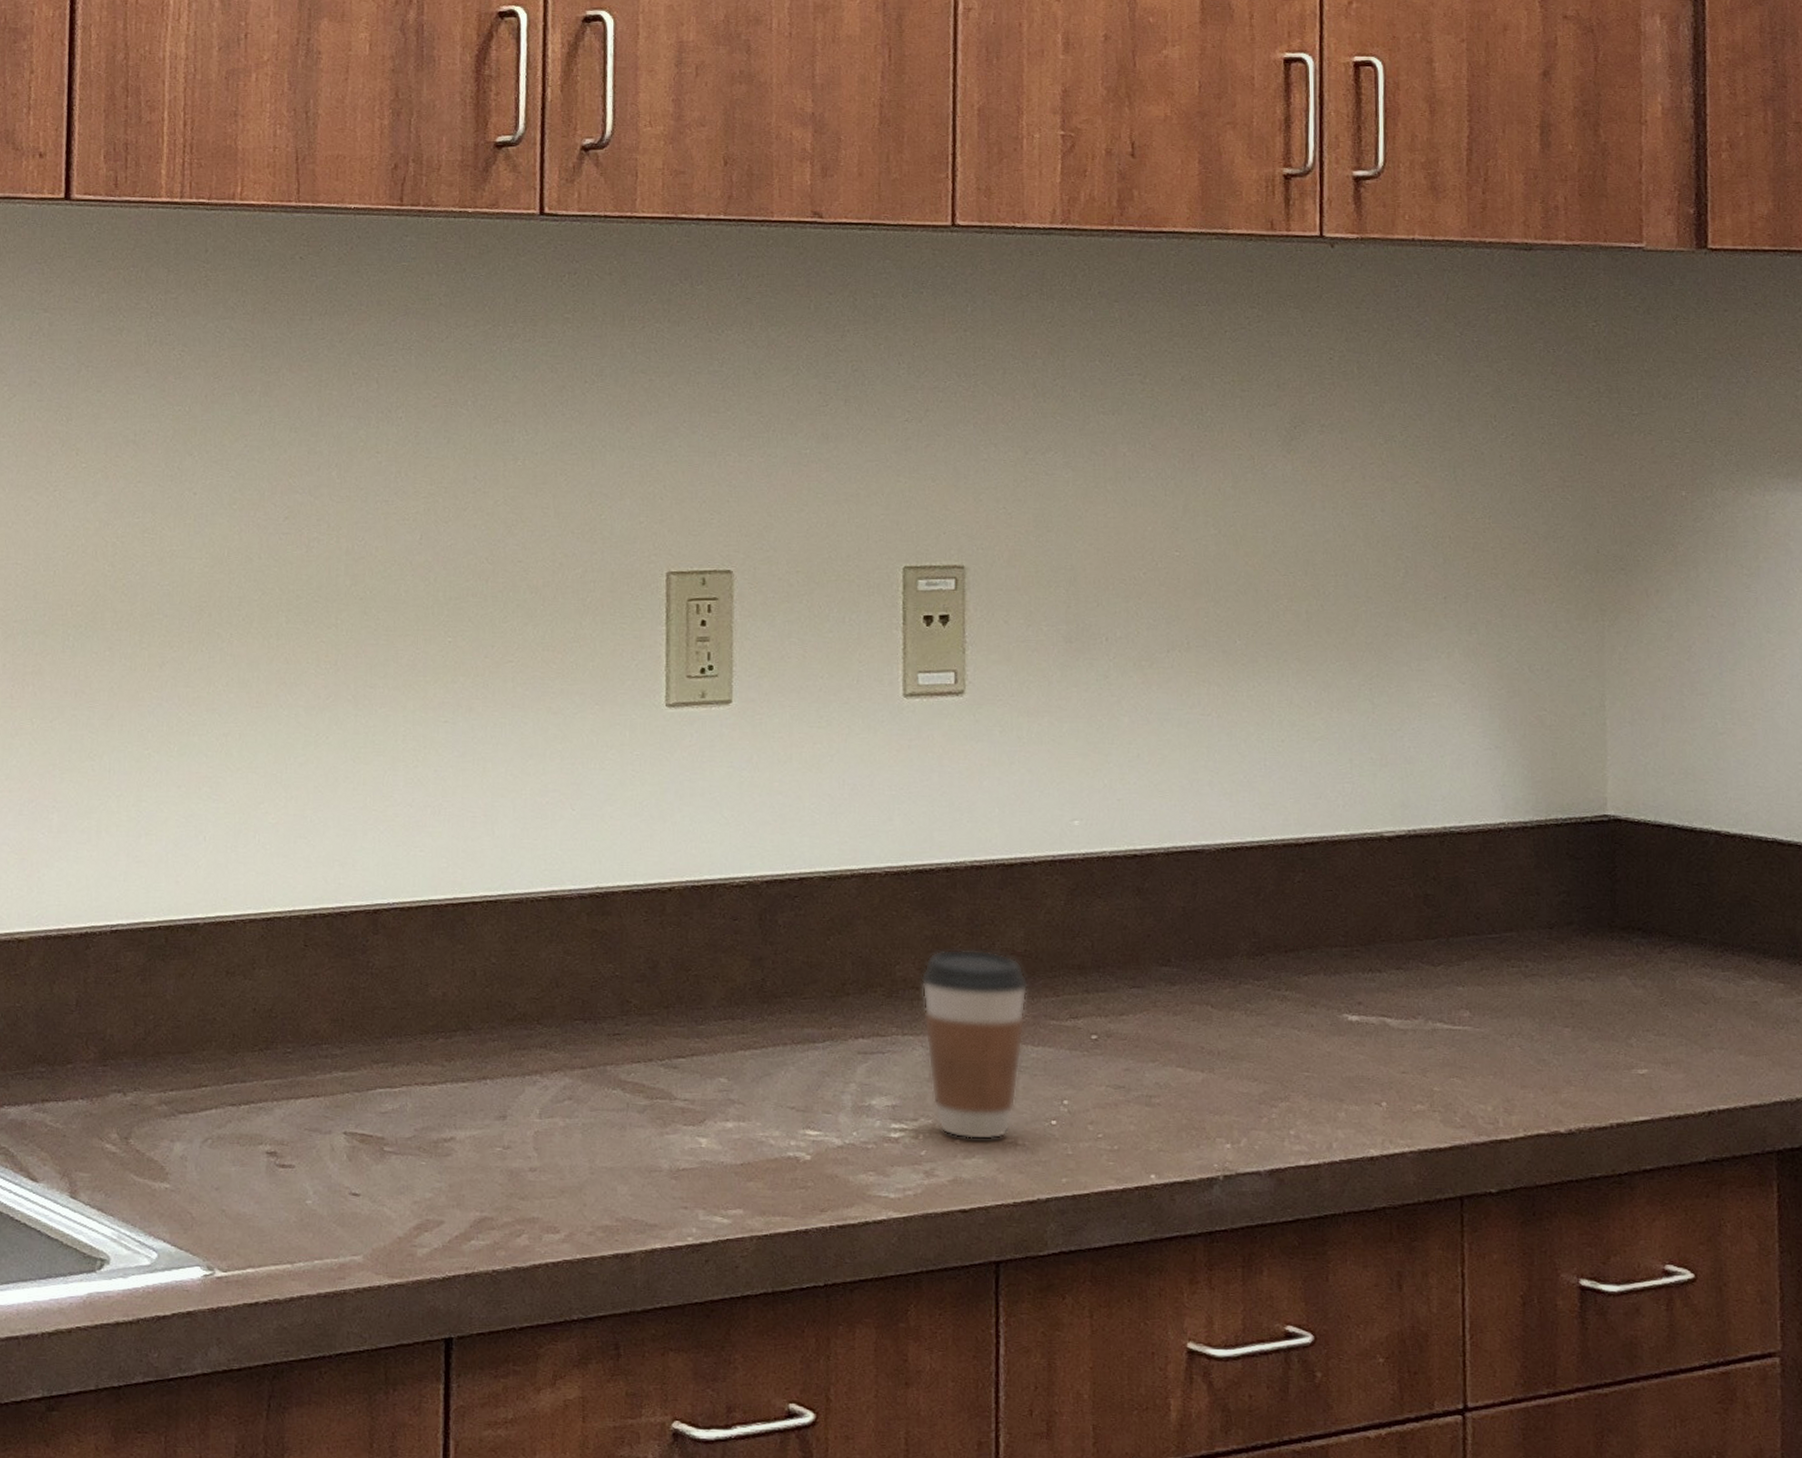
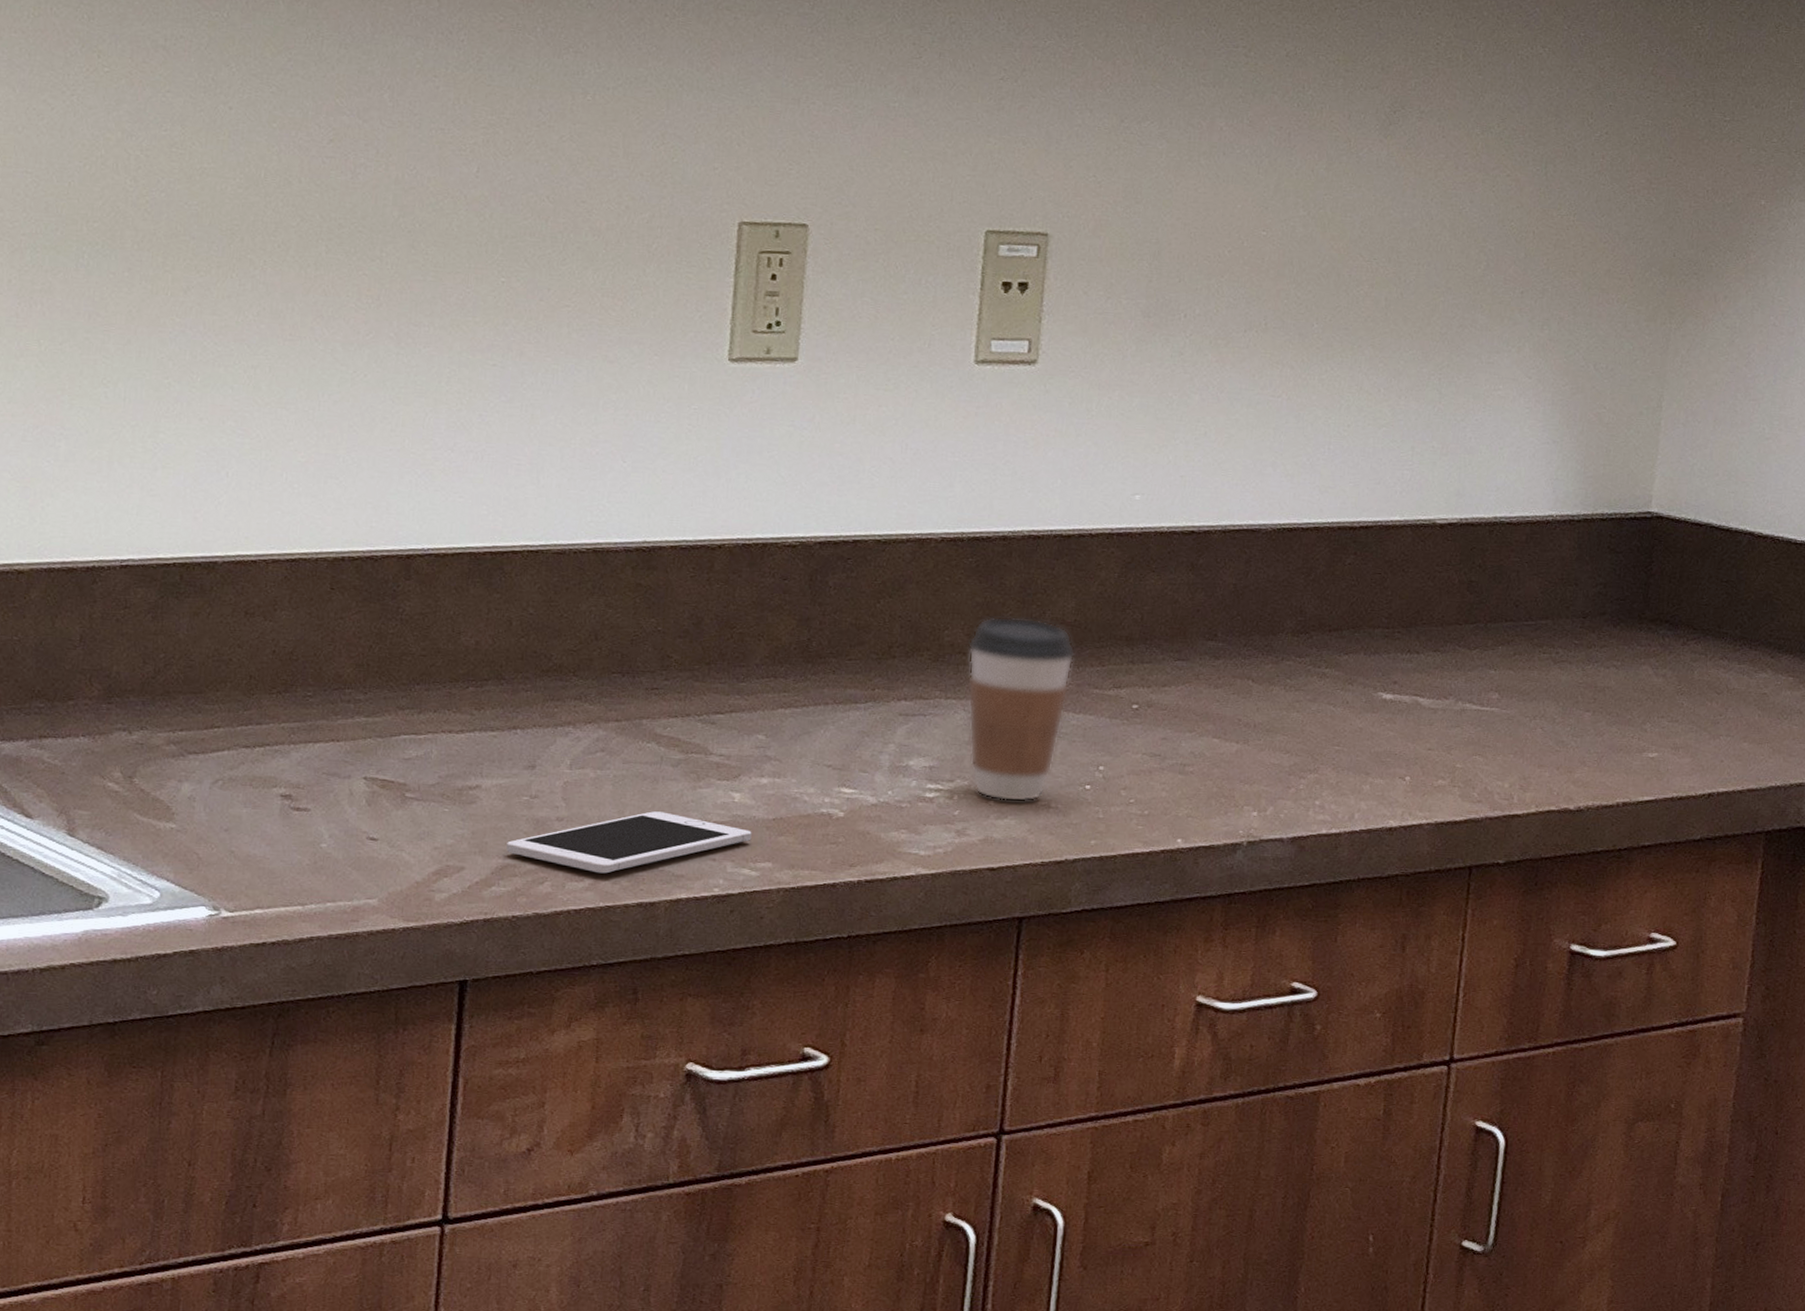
cell phone: none [483,1159,721,1225] -> present [506,811,752,874]

